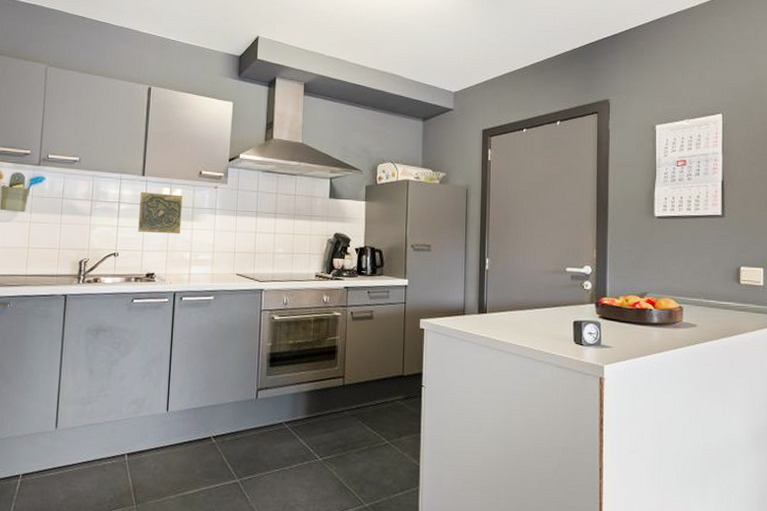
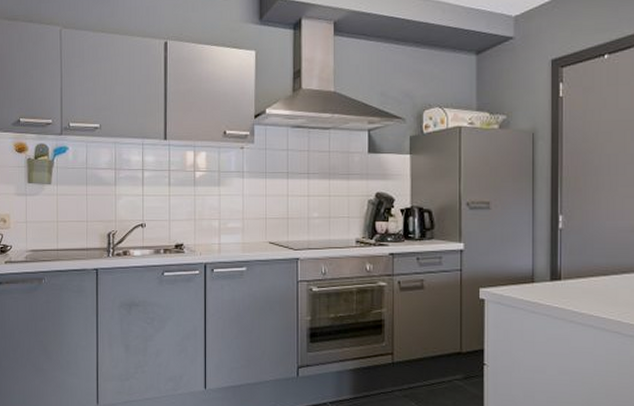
decorative tile: present [138,191,183,234] -> none [164,156,208,201]

